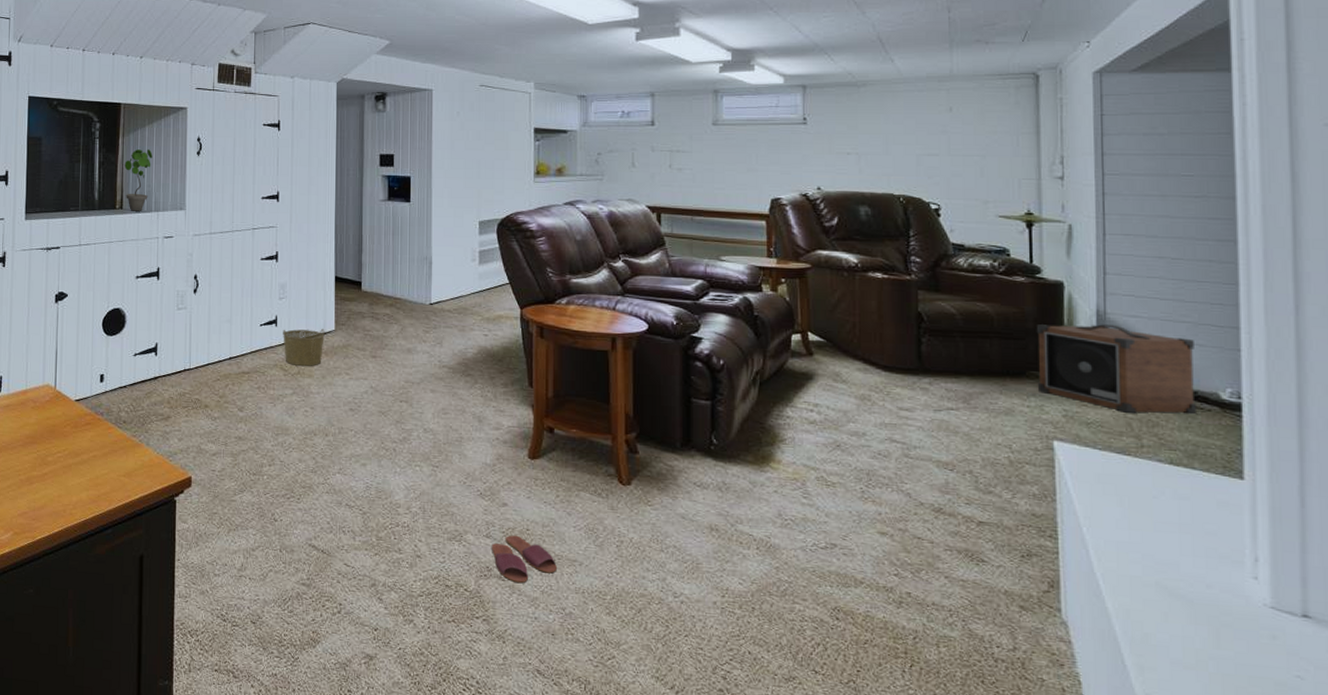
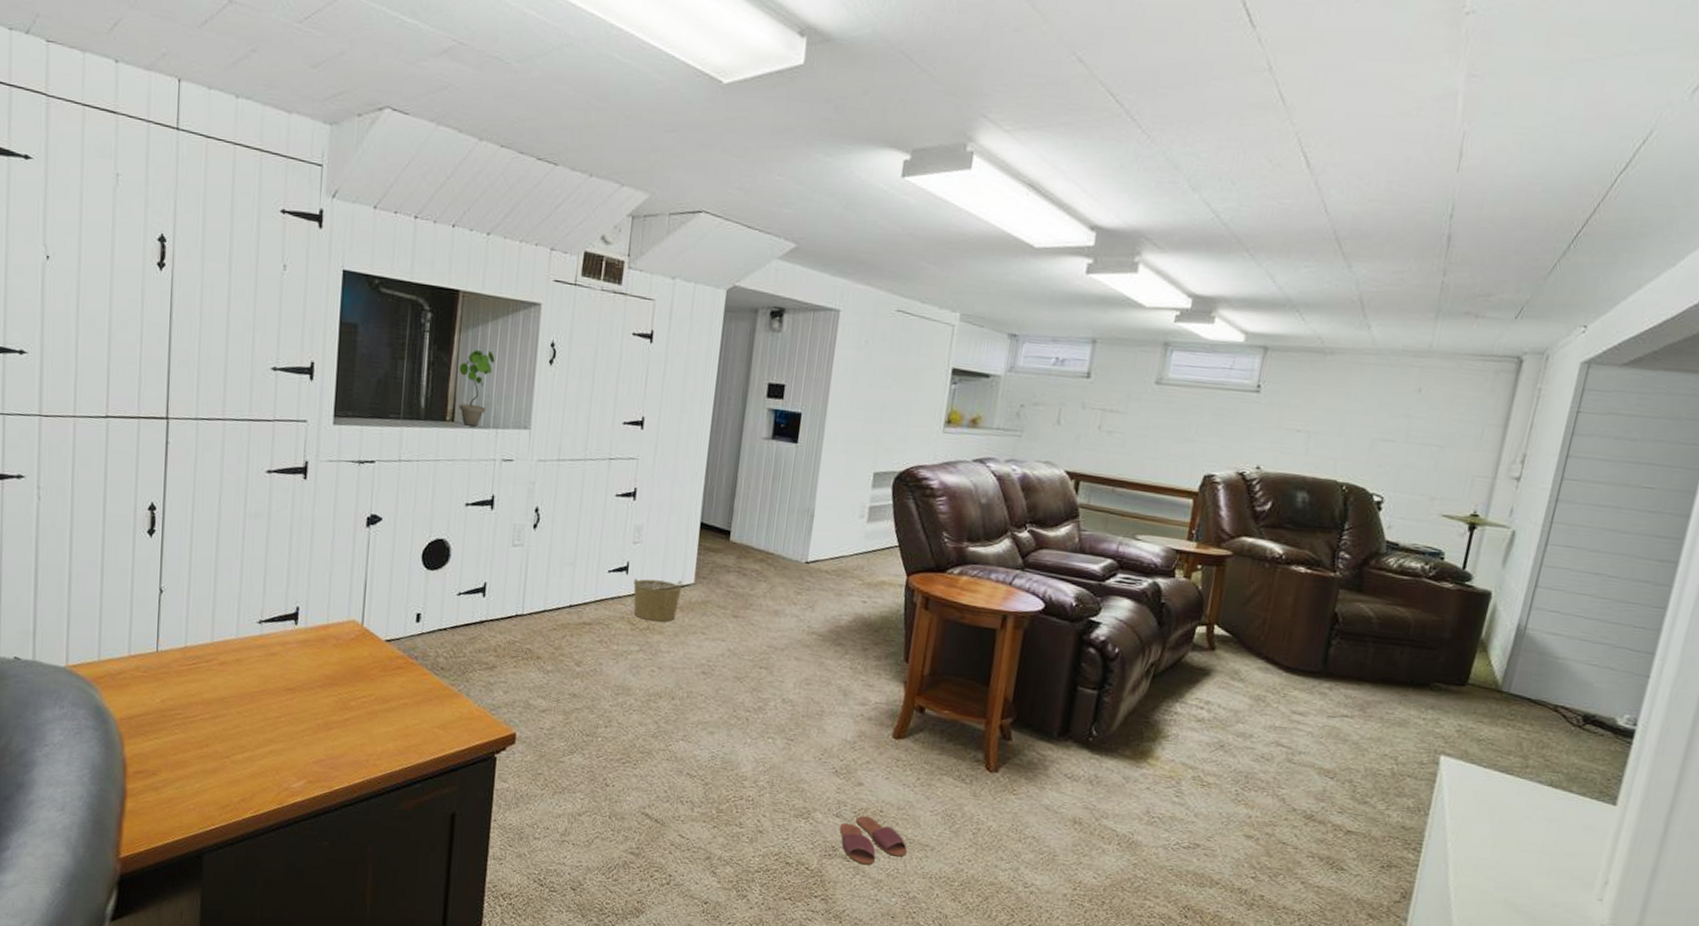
subwoofer: present [1037,324,1196,413] -> none [1437,635,1607,737]

